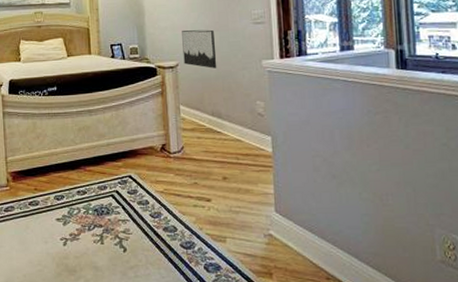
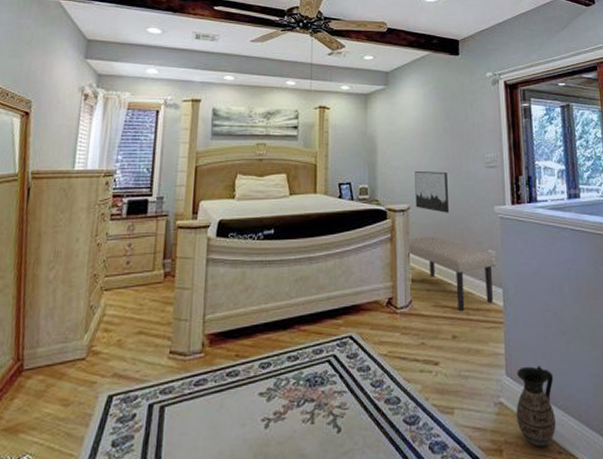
bench: none [178,90,262,157] -> present [408,237,494,312]
ceramic jug: none [285,205,325,274] -> present [516,366,556,449]

